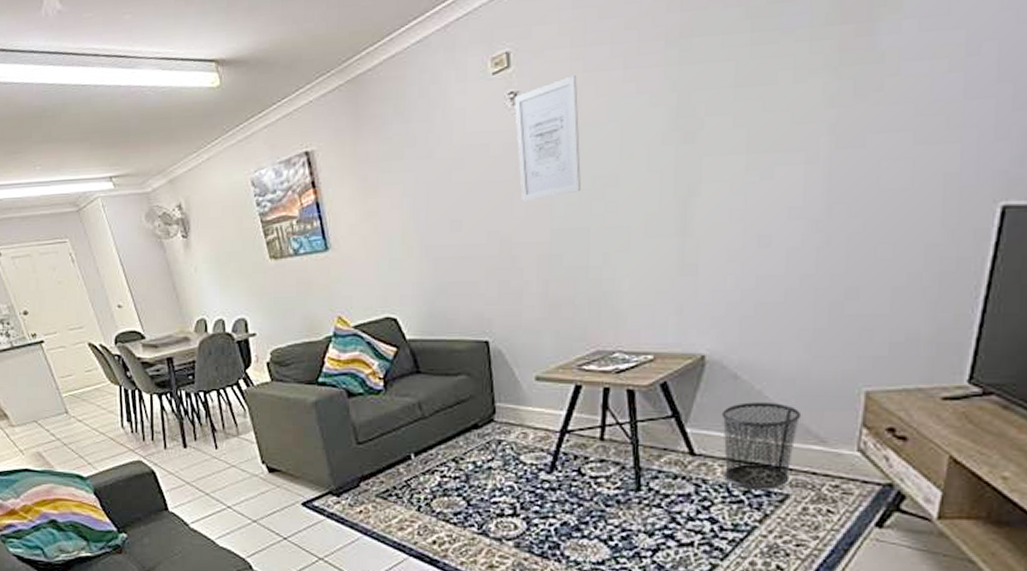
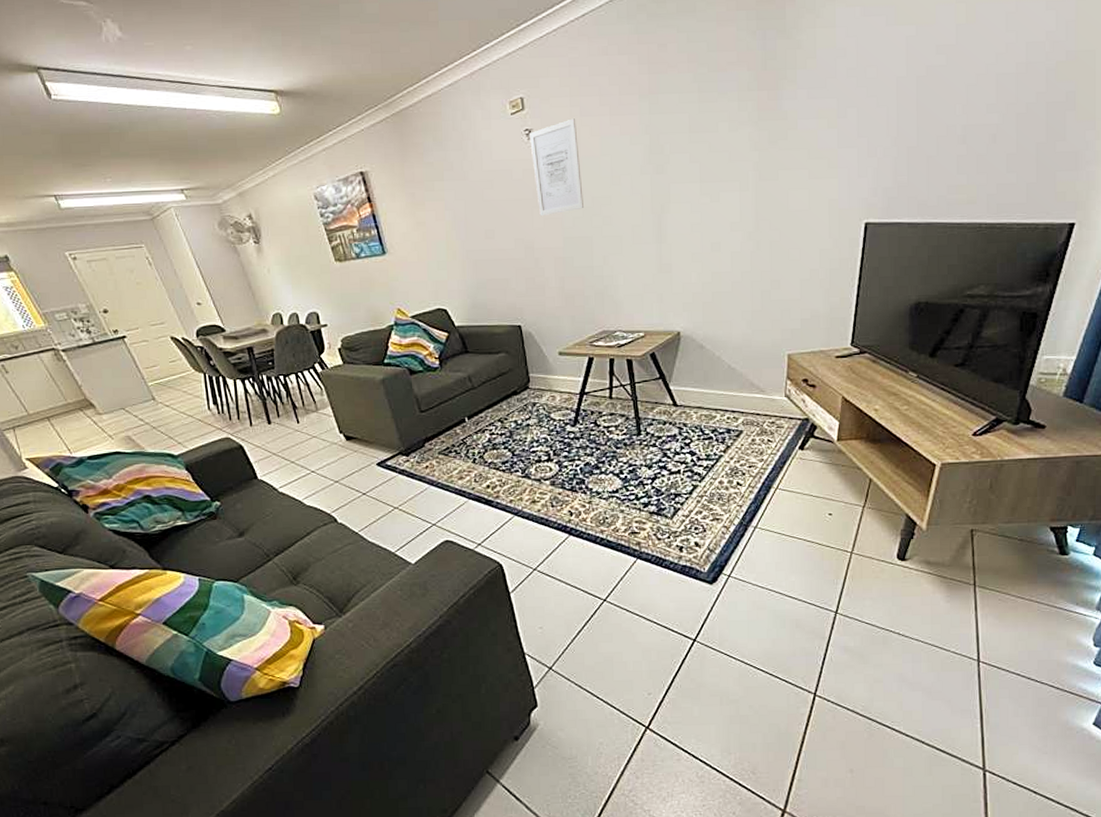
waste bin: present [721,402,802,490] -> none [694,365,748,429]

